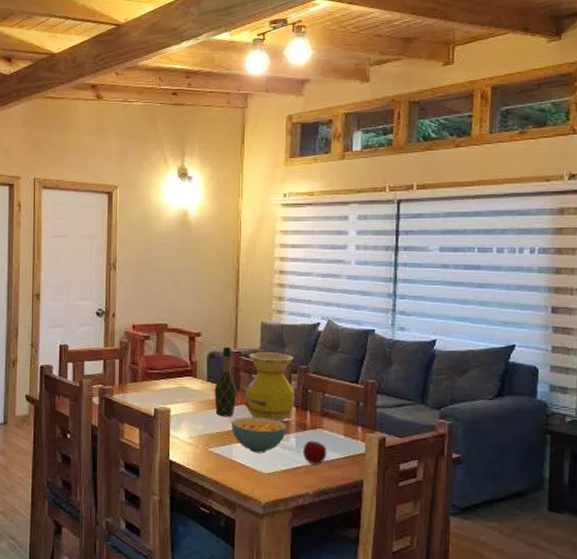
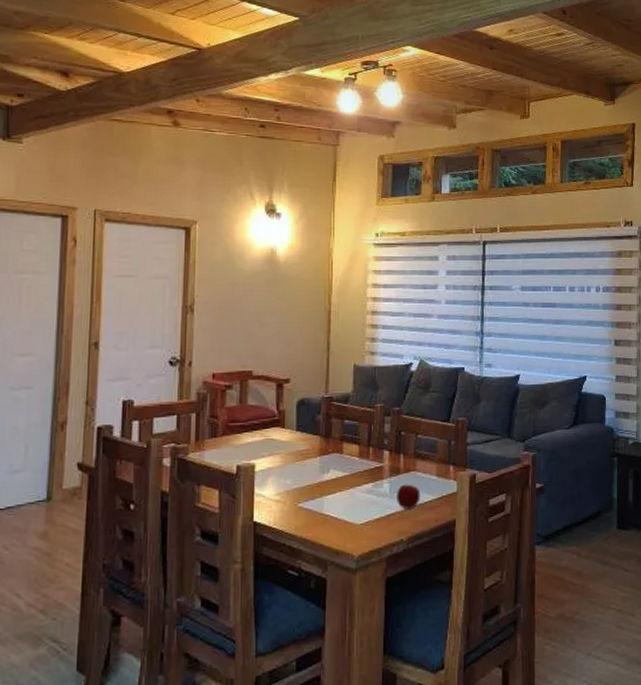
wine bottle: present [214,346,237,417] -> none [304,392,329,468]
cereal bowl: present [230,417,288,453] -> none [321,465,381,504]
vase: present [245,352,294,423] -> none [337,396,388,469]

